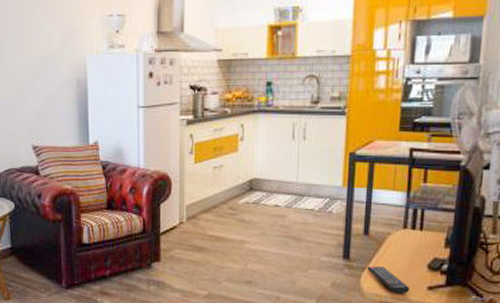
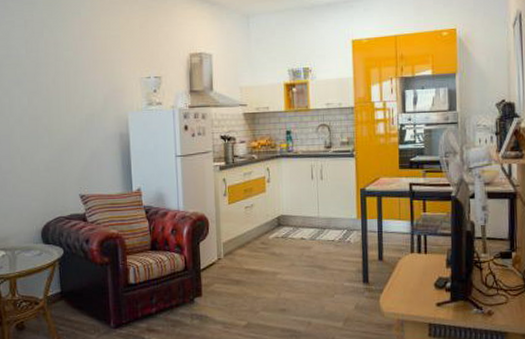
remote control: present [366,266,409,295] -> none [383,288,421,312]

